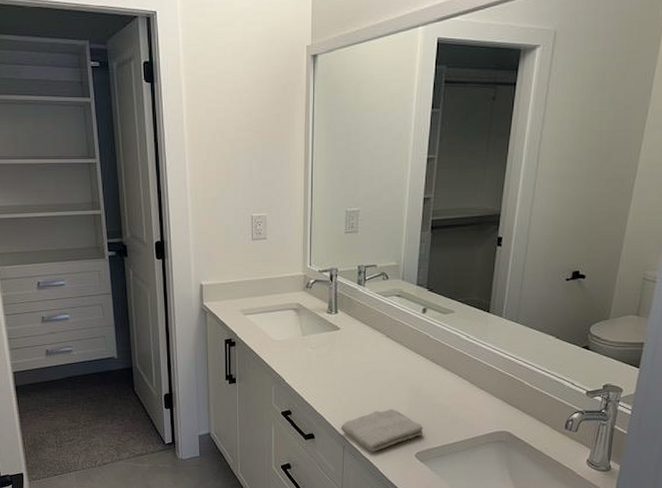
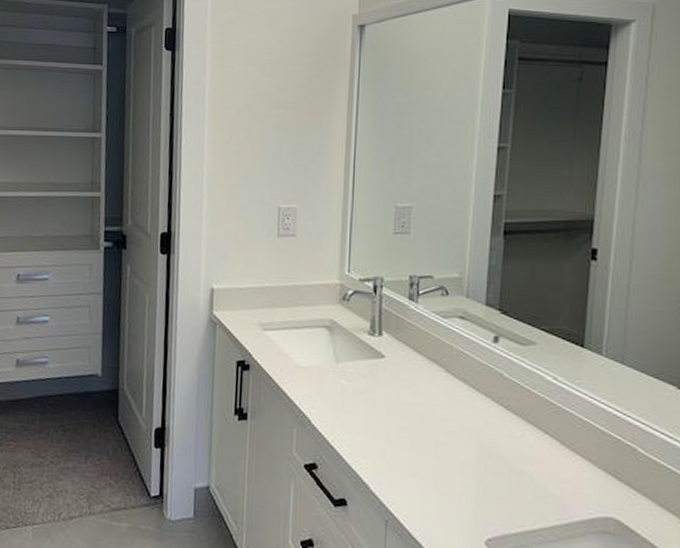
washcloth: present [341,409,423,452] -> none [383,472,496,533]

